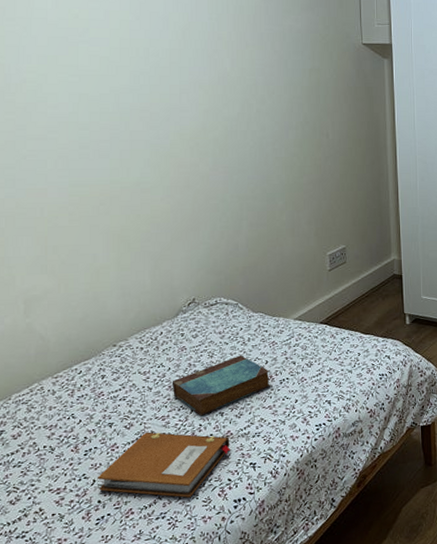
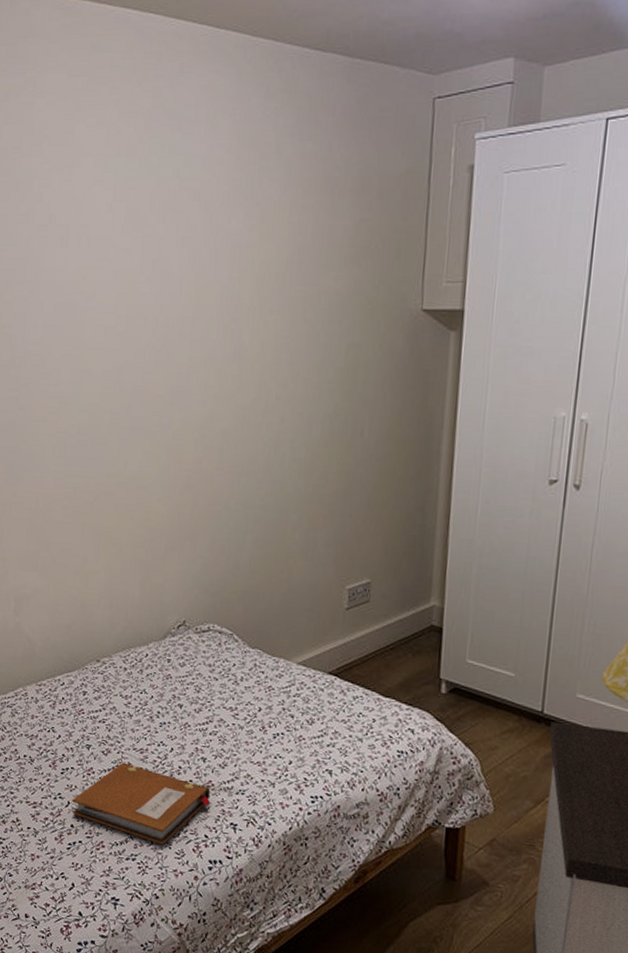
book: present [172,355,270,417] -> none [153,695,263,758]

